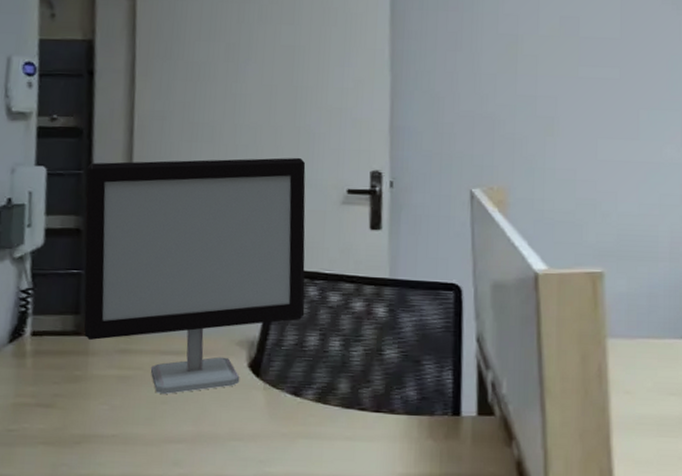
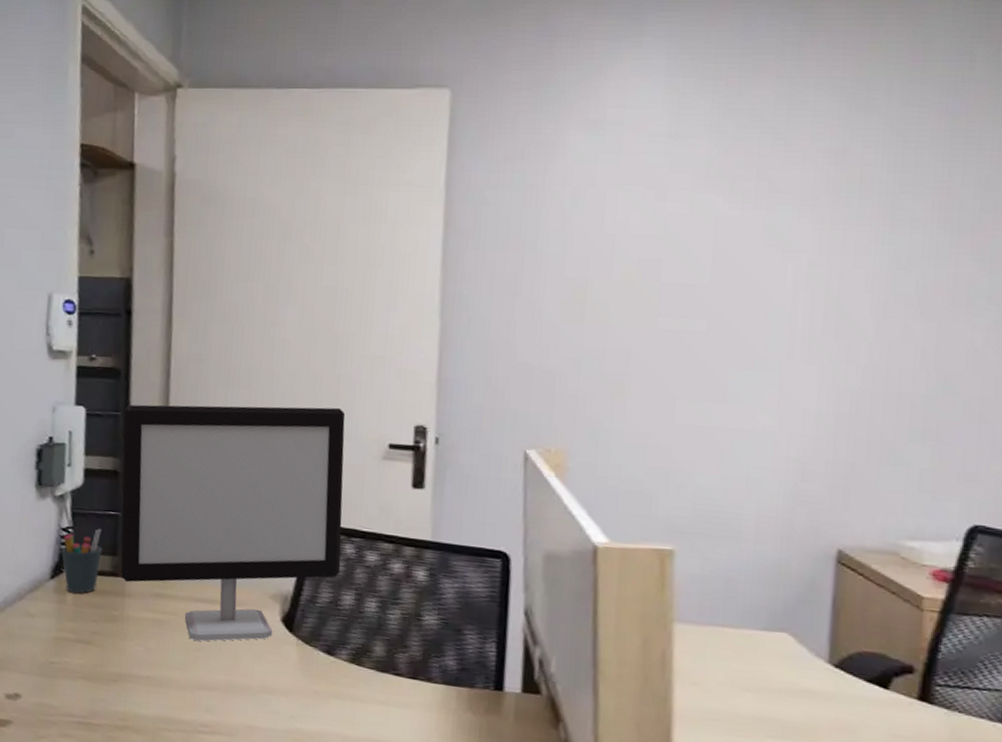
pen holder: none [20,288,64,356] -> present [61,529,102,594]

